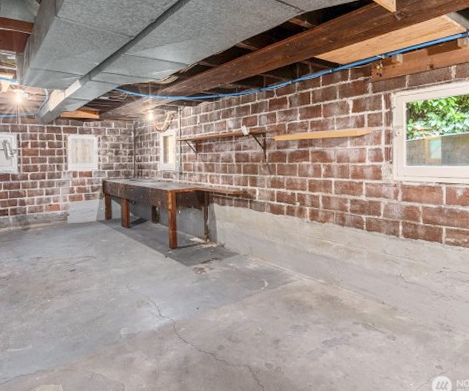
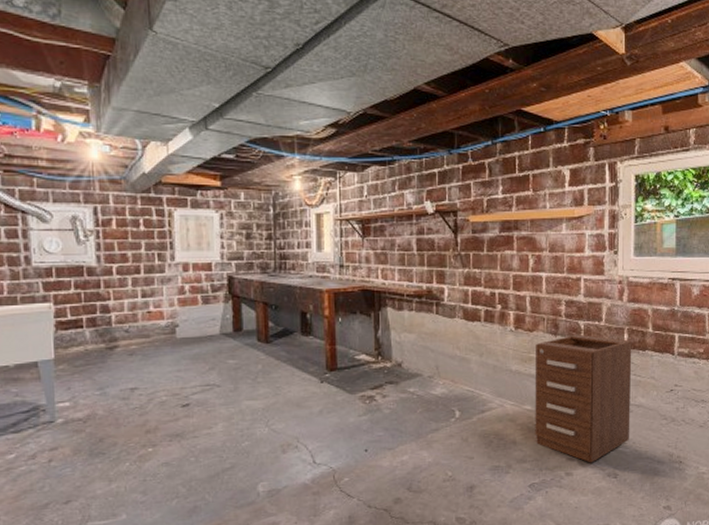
filing cabinet: none [326,225,406,327] -> present [535,334,632,463]

